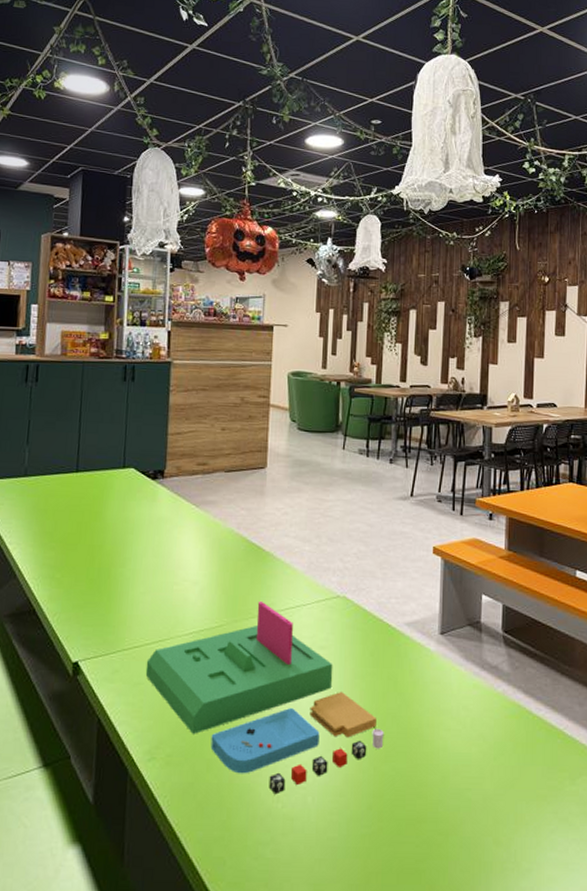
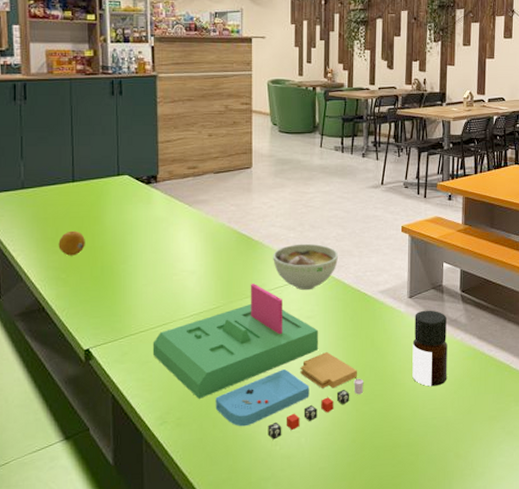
fruit: none [55,525,84,554] -> present [58,230,85,256]
bowl: none [284,559,358,615] -> present [273,243,338,291]
bottle: none [443,651,486,748] -> present [412,310,448,387]

